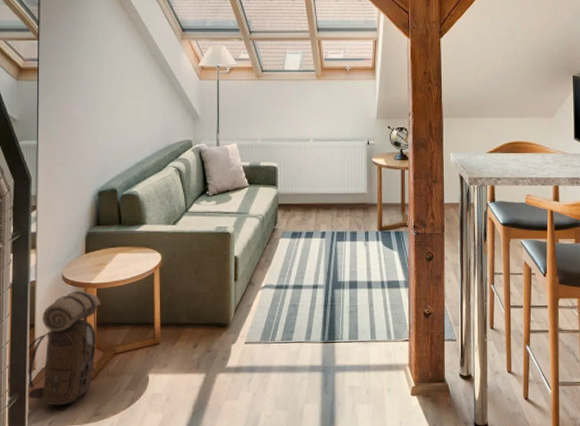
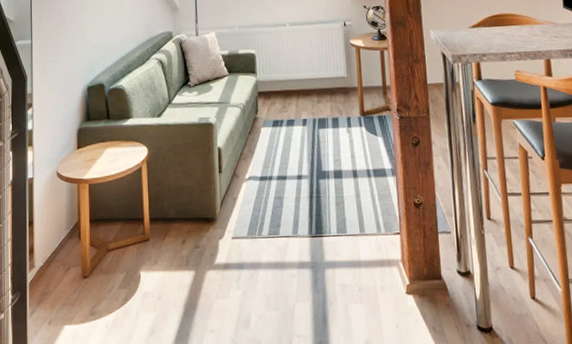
backpack: present [26,291,101,406] -> none [27,187,93,305]

